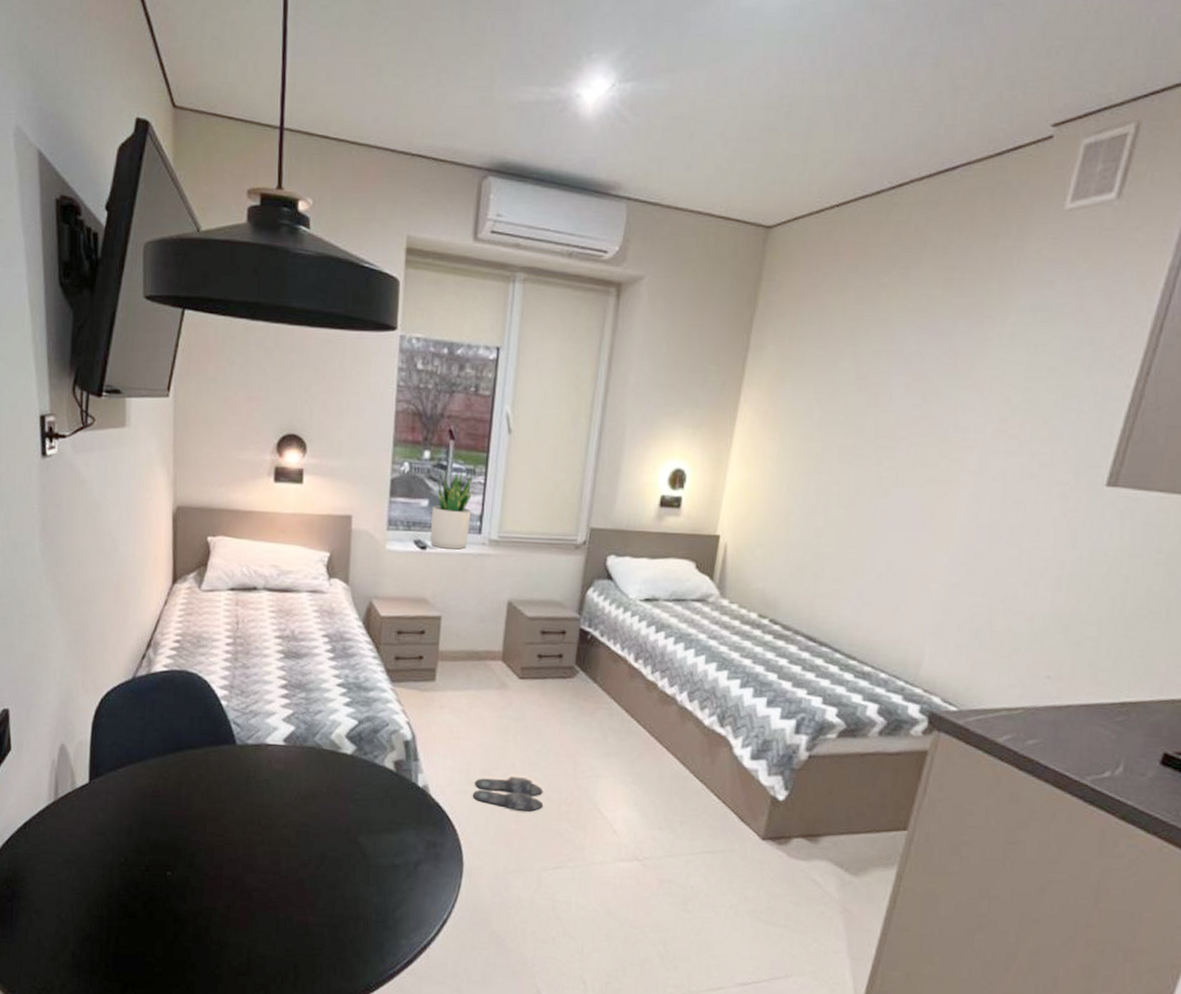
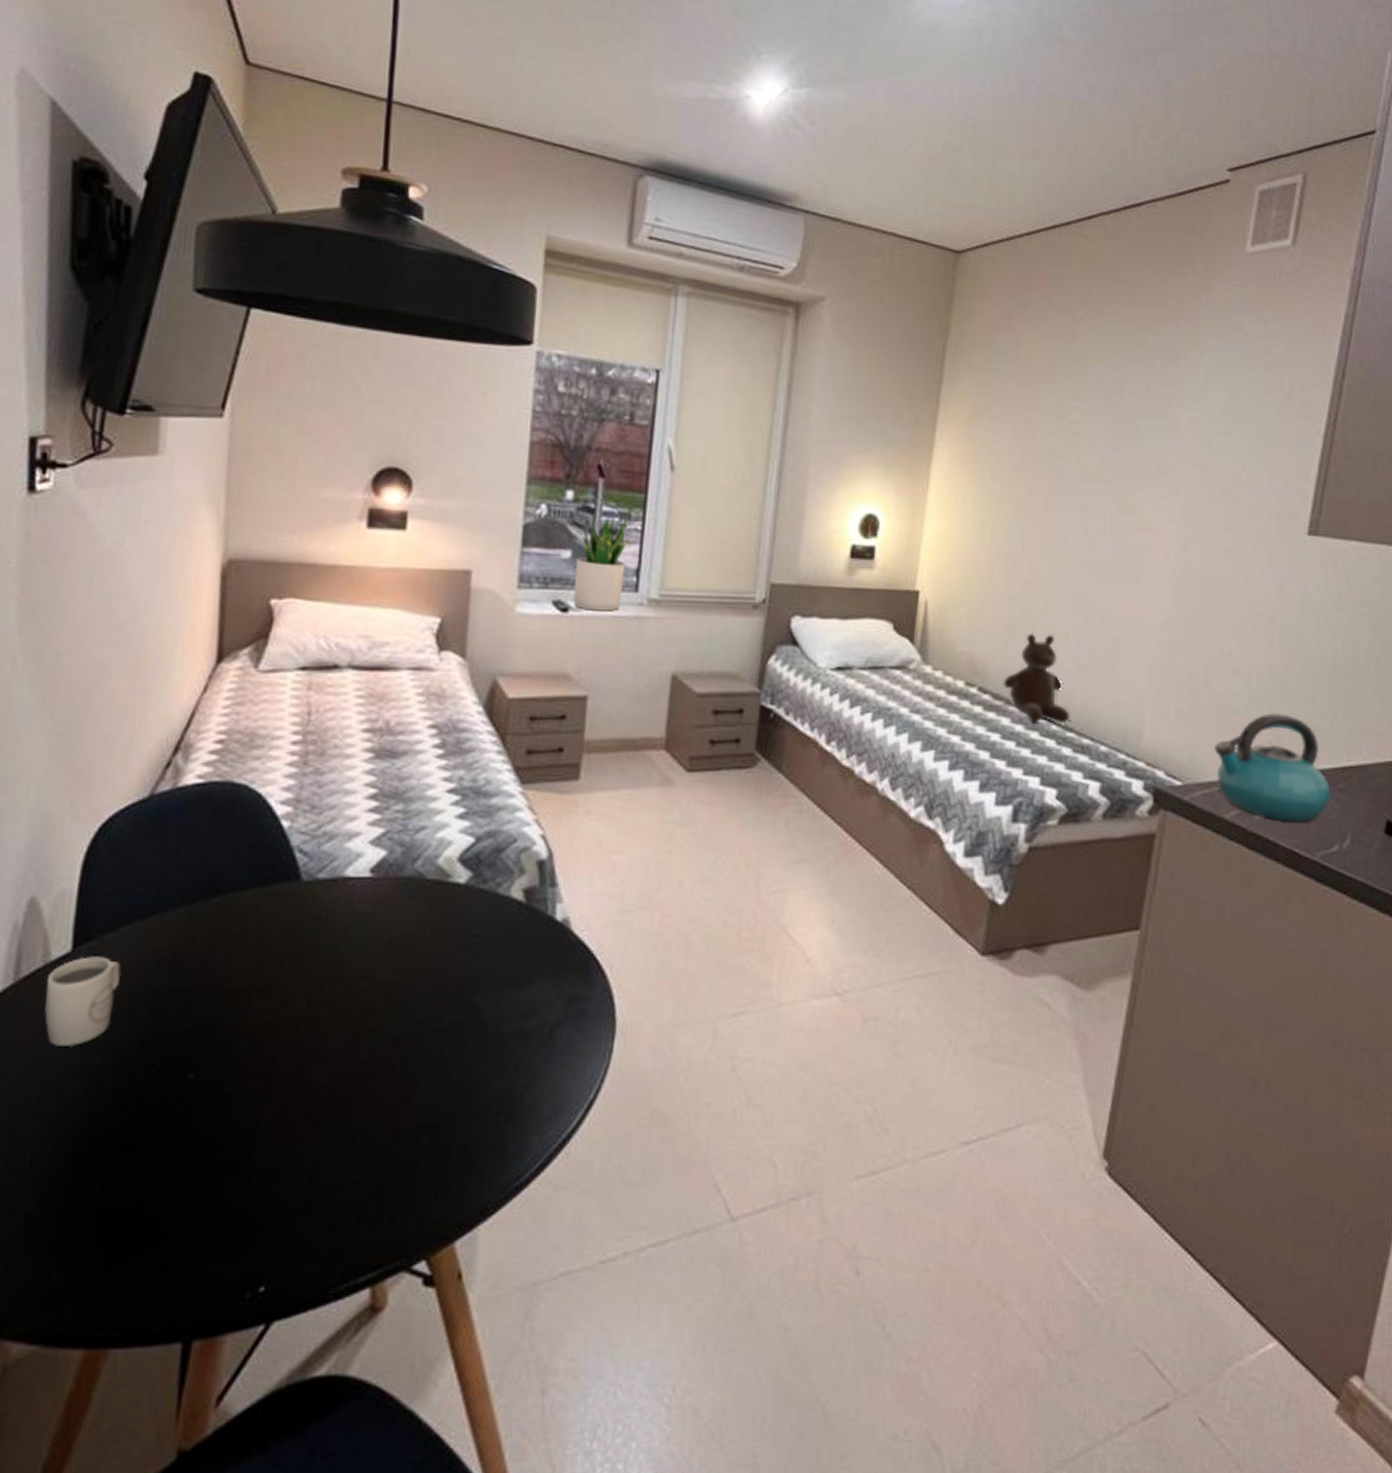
mug: none [74,787,120,847] -> present [44,956,121,1048]
slippers: present [473,777,543,813] -> none [629,899,719,944]
teddy bear: none [793,574,853,653] -> present [1003,634,1070,724]
kettle: none [991,651,1108,750] -> present [1214,713,1331,822]

